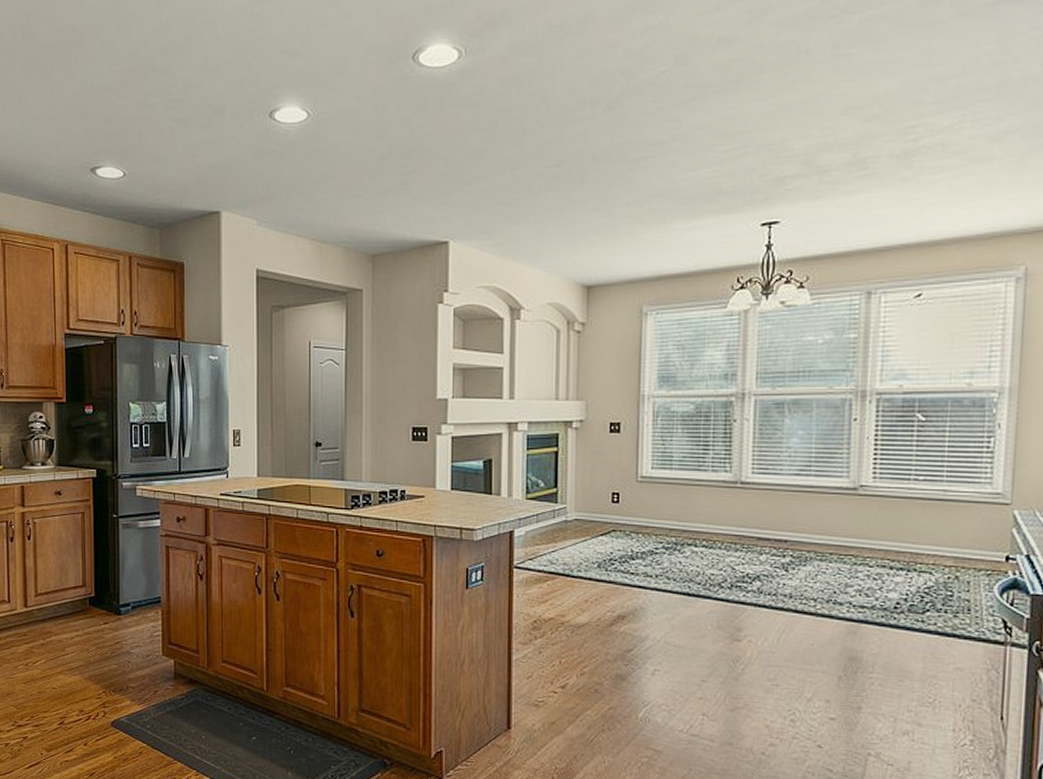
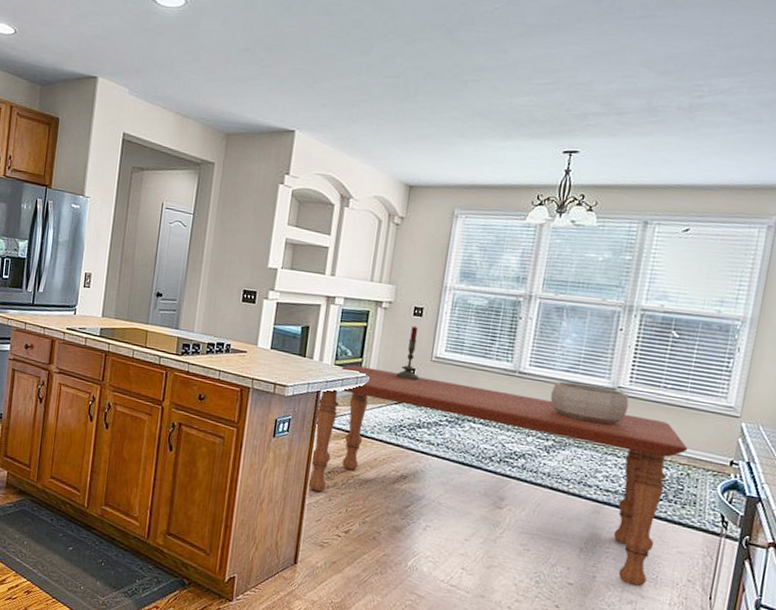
dining table: none [511,497,953,714] -> present [308,365,688,587]
candle: none [598,444,626,506] -> present [396,326,420,381]
decorative bowl: none [782,487,876,531] -> present [550,381,630,425]

